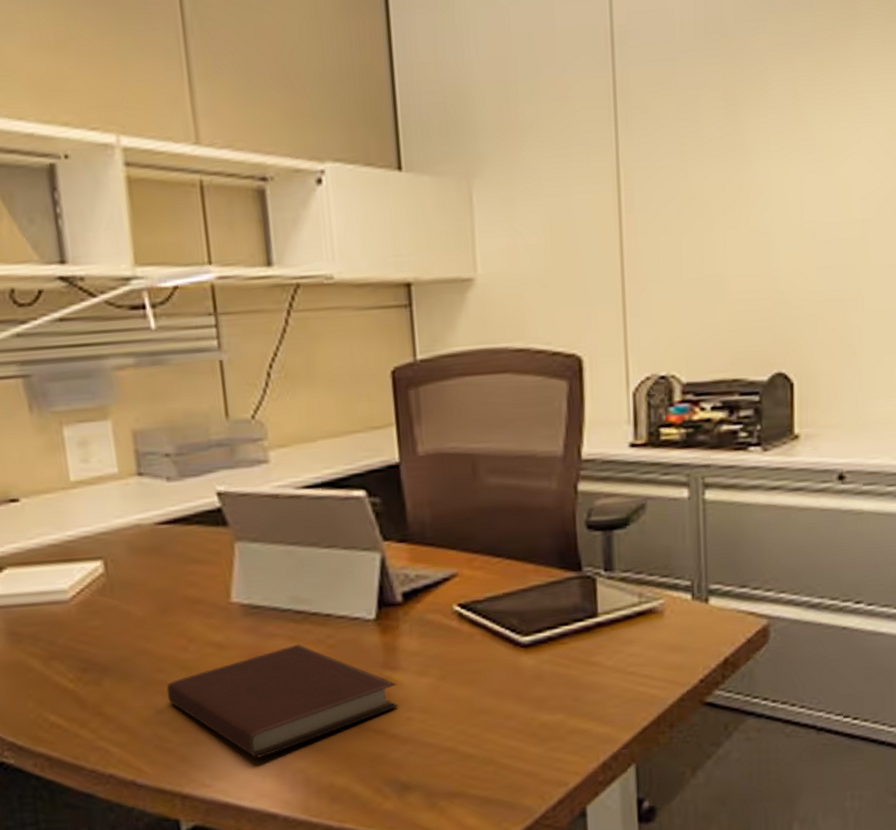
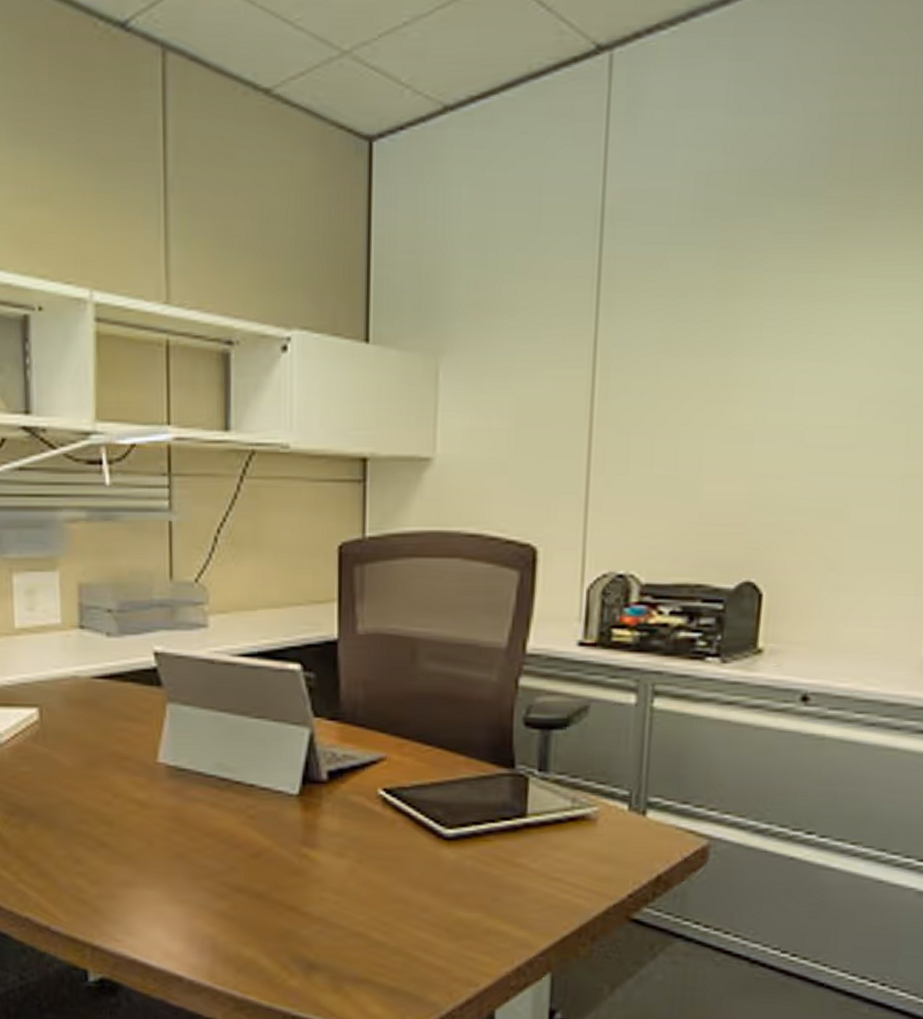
notebook: present [166,644,399,758] -> none [87,811,314,920]

